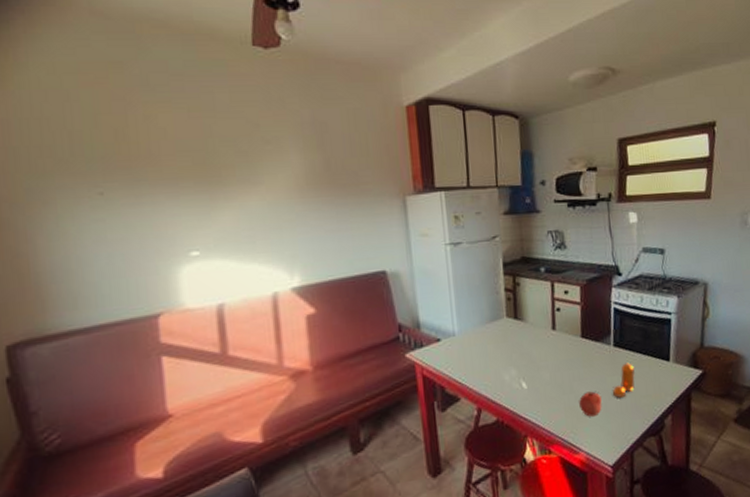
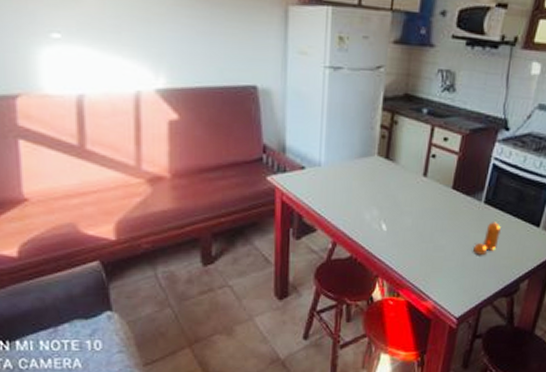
apple: present [579,391,602,418] -> none [436,244,461,270]

